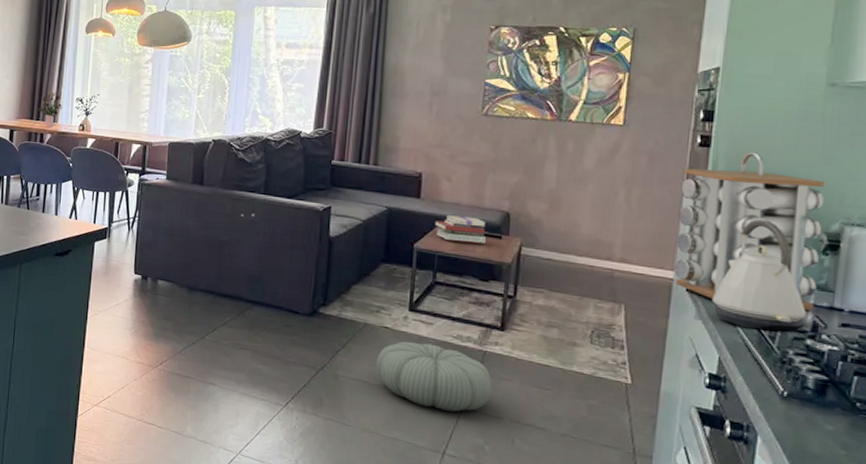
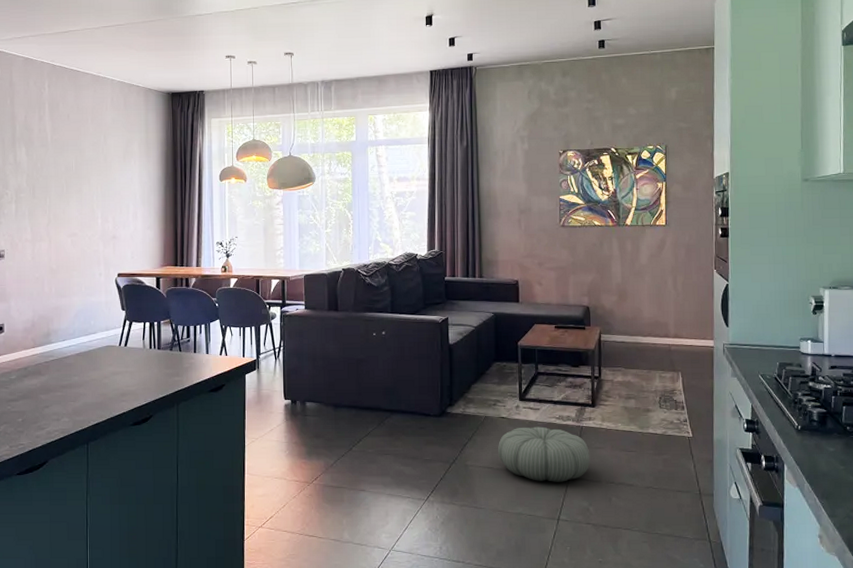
bouquet: present [39,91,63,128] -> none [182,238,205,273]
books: present [435,215,486,245] -> none [532,314,573,337]
spice rack: present [675,152,825,310] -> none [711,238,812,360]
kettle: present [711,219,806,334] -> none [742,291,807,380]

